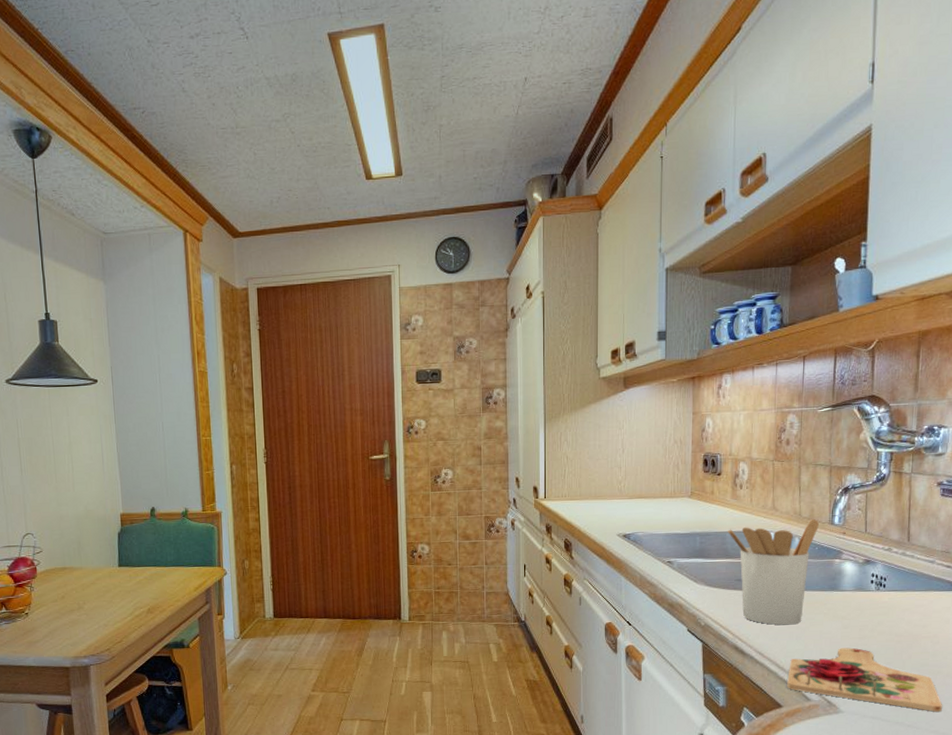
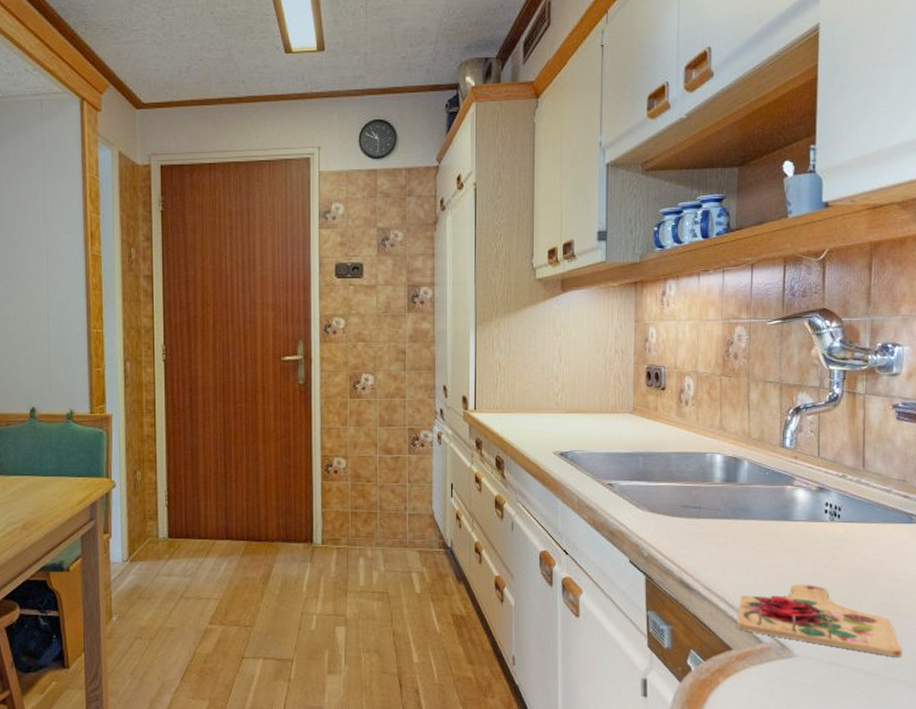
utensil holder: present [728,518,819,625] -> none [672,440,769,558]

